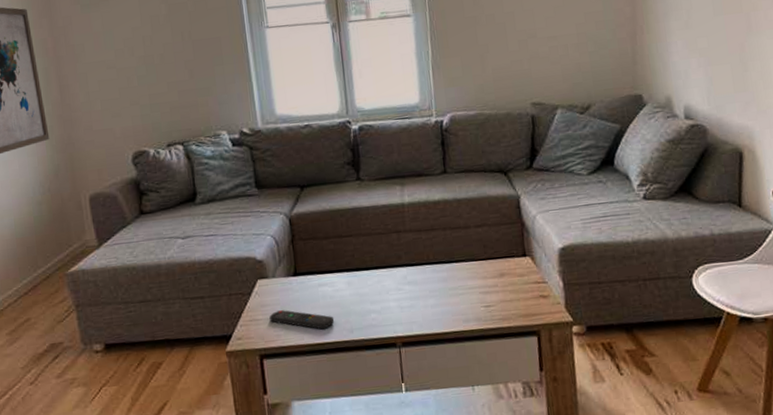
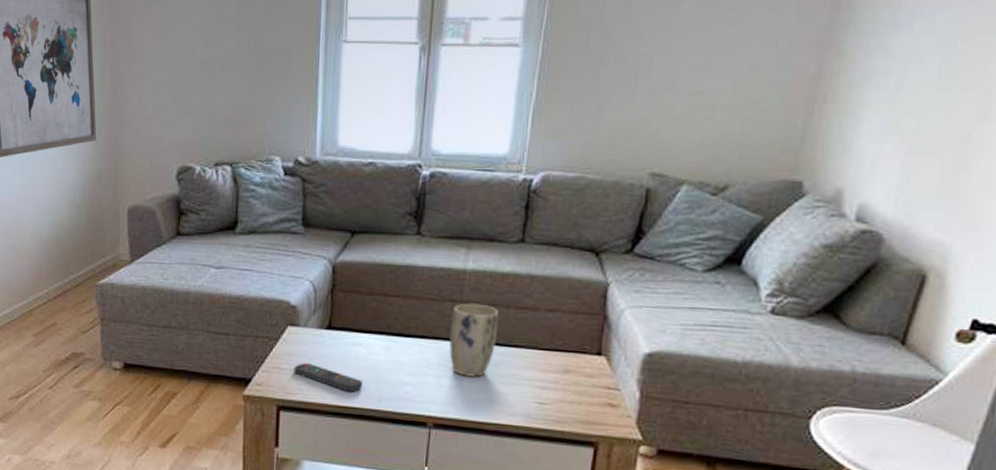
plant pot: none [399,230,441,296] -> present [449,303,499,377]

